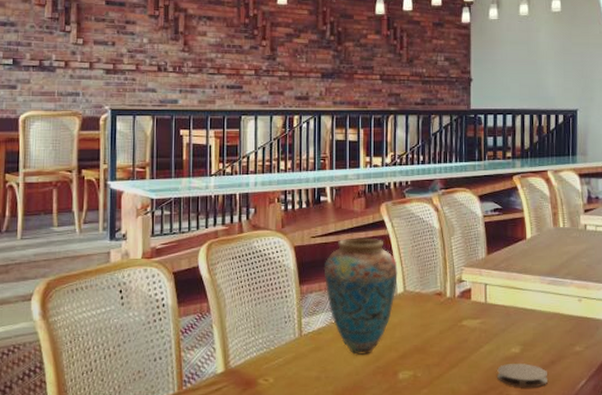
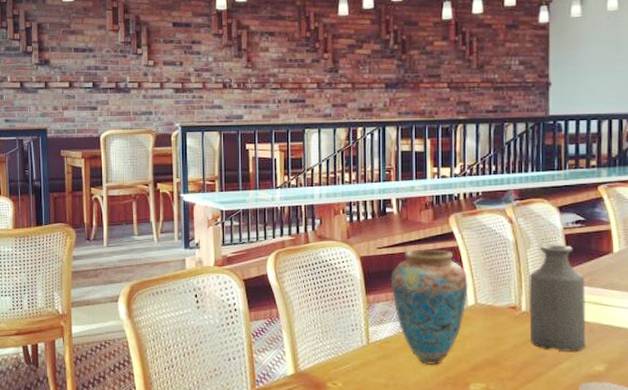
bottle: none [453,232,504,335] -> present [529,245,586,351]

